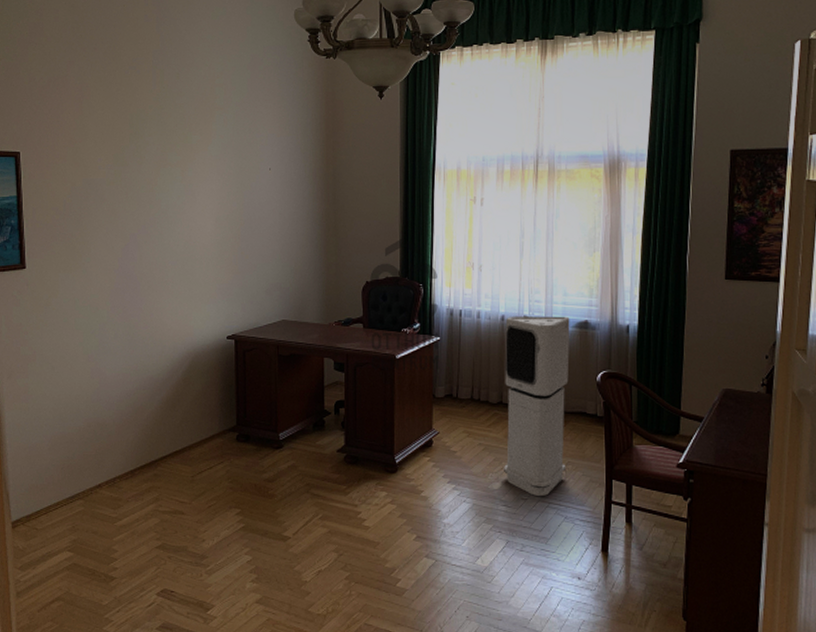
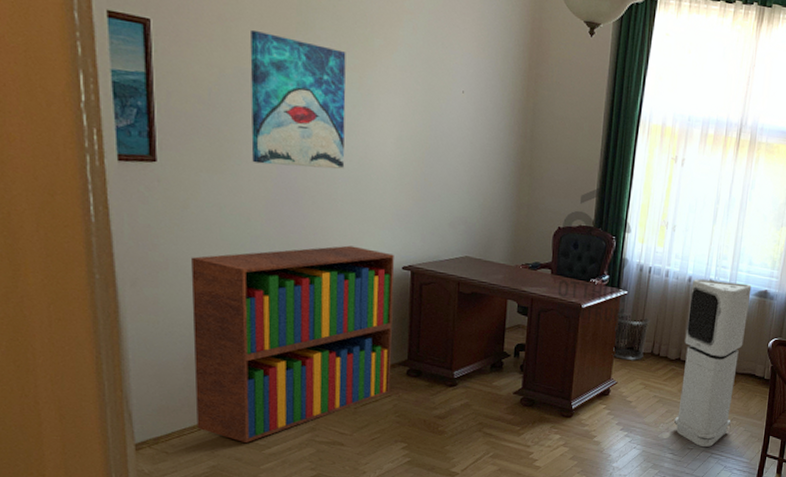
bookshelf: none [53,322,223,516] -> present [191,245,394,443]
wall art: none [95,147,173,259] -> present [250,30,346,169]
waste bin: none [430,359,466,408] -> present [612,313,650,360]

